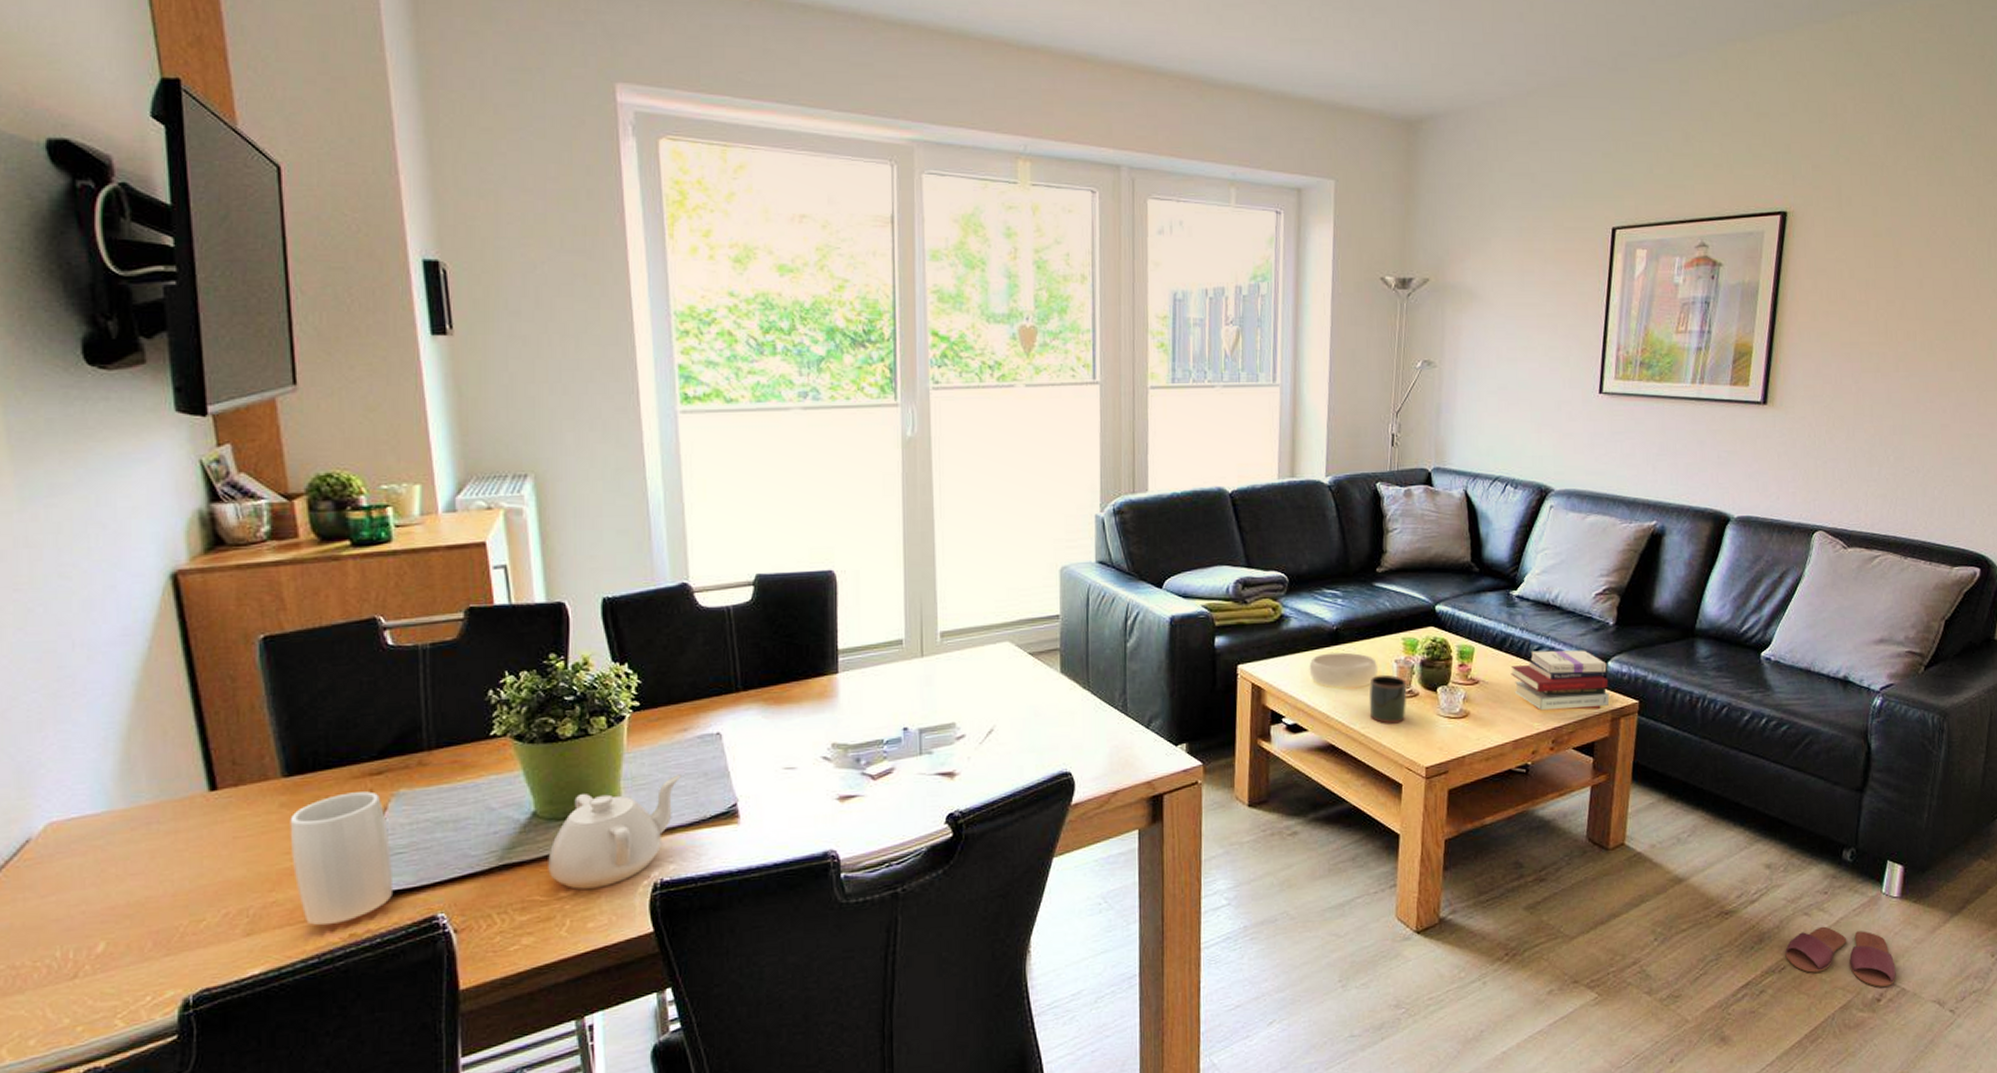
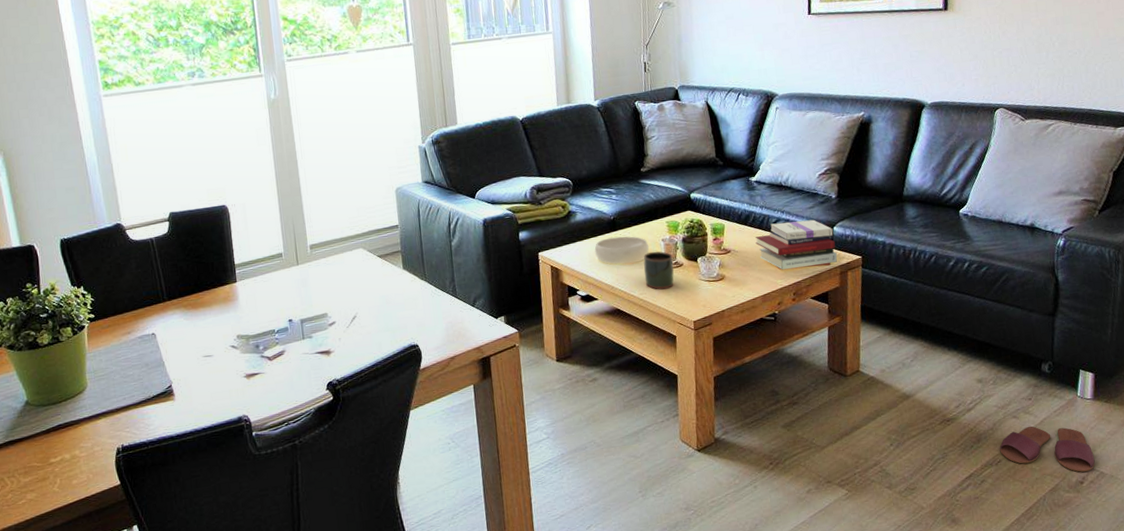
teapot: present [548,774,681,890] -> none [40,366,130,457]

